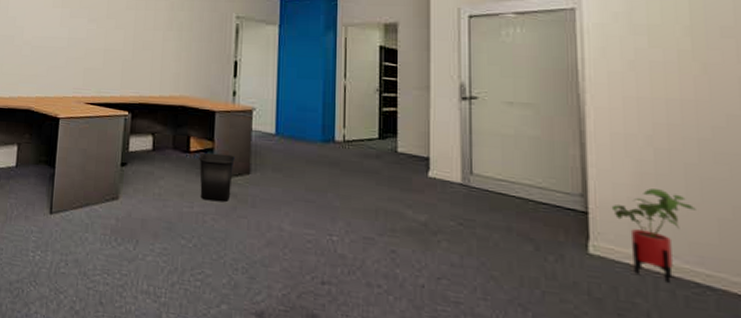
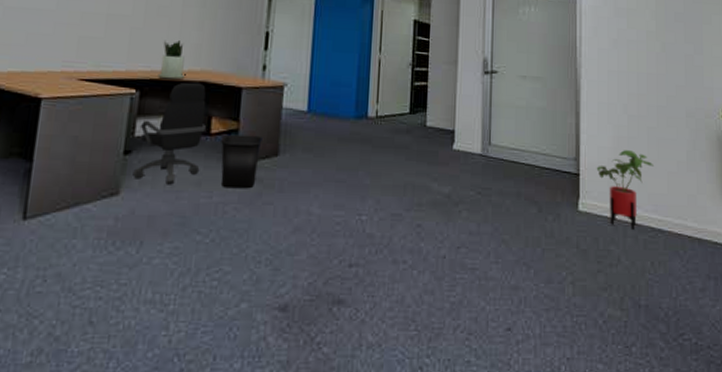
office chair: none [128,106,185,194] -> present [133,82,206,185]
planter: none [145,70,167,104] -> present [158,40,186,80]

